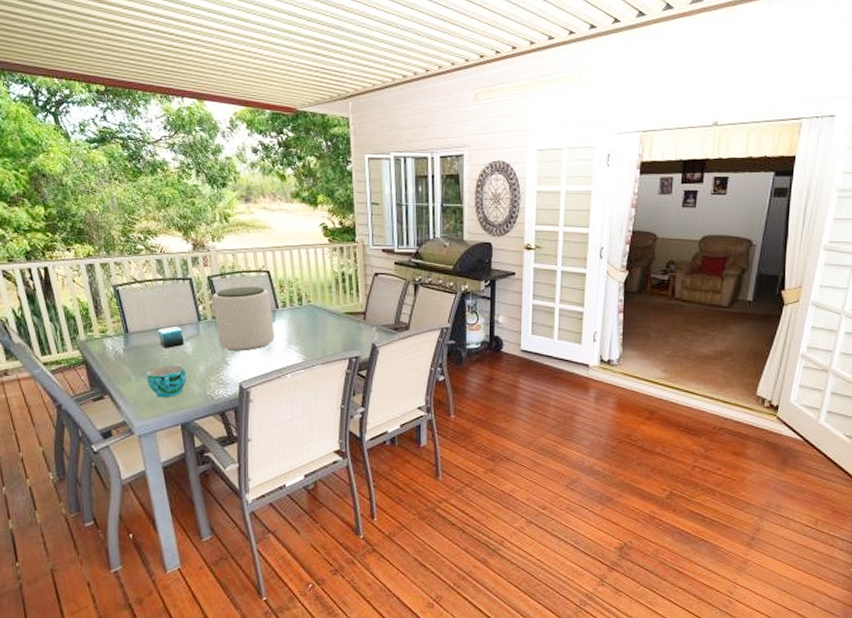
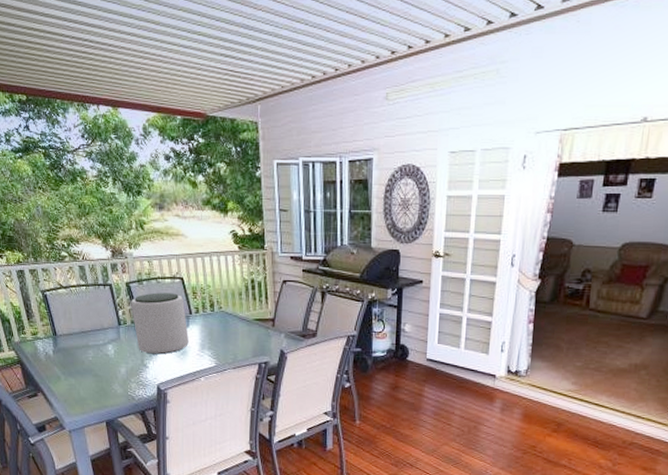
cup: present [147,364,187,398] -> none [74,366,110,397]
candle: present [157,327,185,348] -> none [82,330,107,351]

